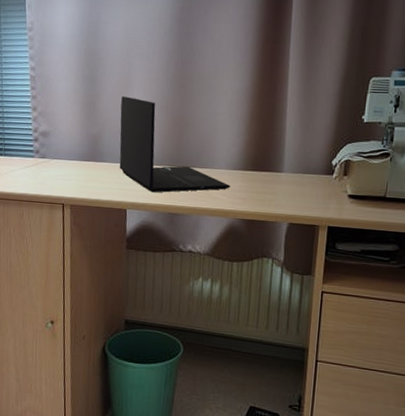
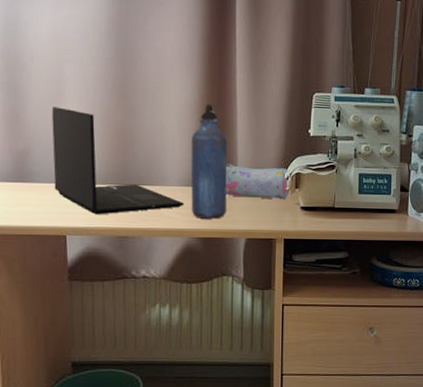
water bottle: none [236,92,276,202] -> present [190,104,228,219]
pencil case: none [271,149,339,186] -> present [225,164,291,199]

